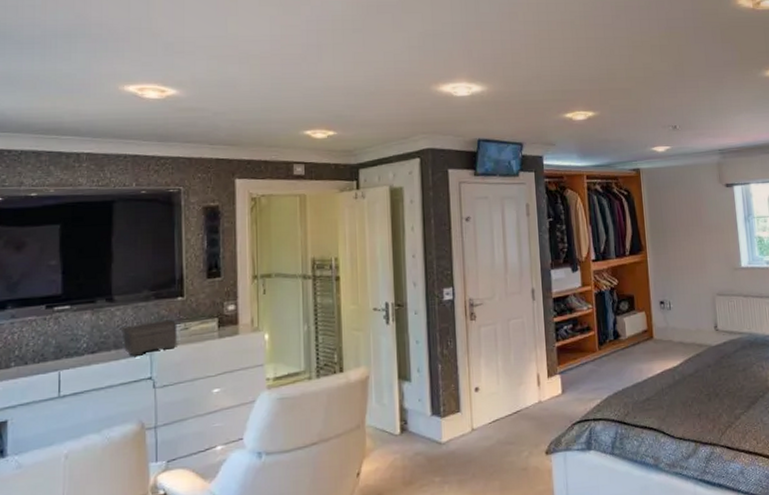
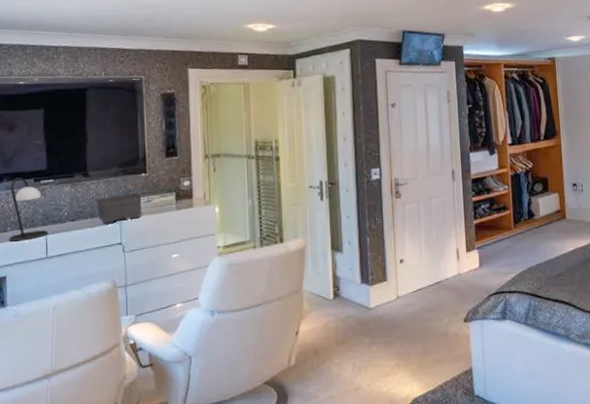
table lamp: none [12,304,62,381] -> present [9,177,48,243]

